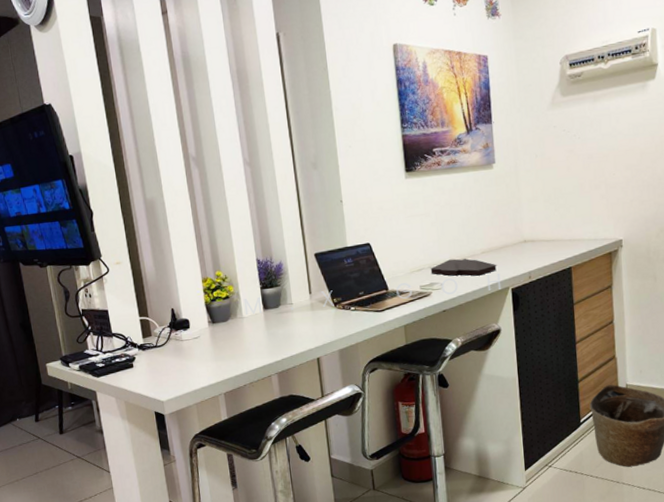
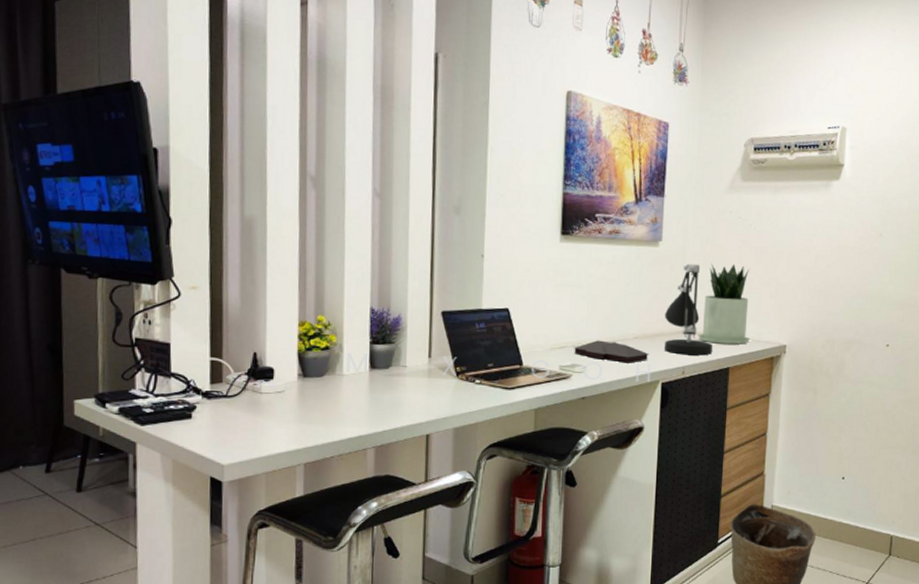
desk lamp: none [506,178,555,262] -> present [663,263,713,356]
planter: none [539,174,588,248] -> present [698,263,751,345]

